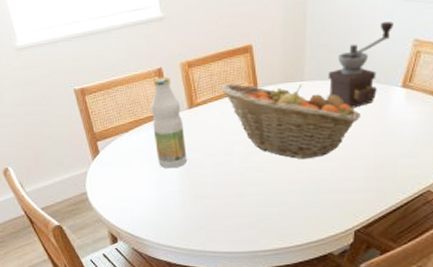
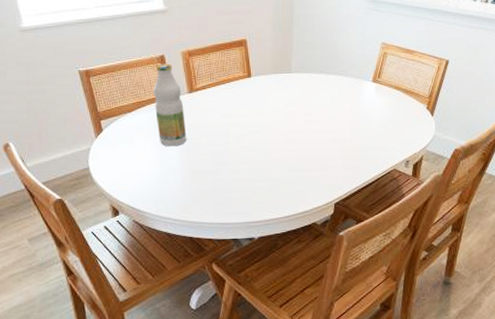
fruit basket: present [221,84,361,160] -> none [218,72,339,141]
coffee grinder: present [327,21,394,109] -> none [311,27,365,98]

